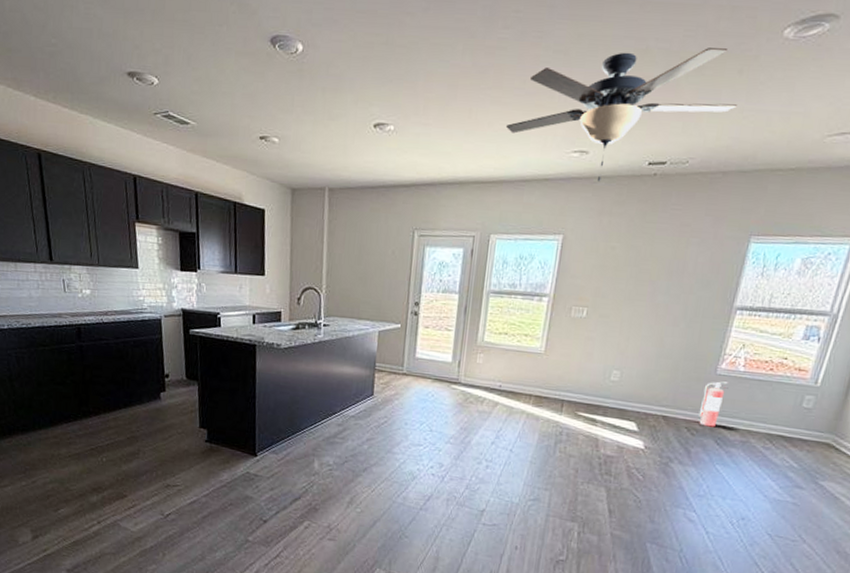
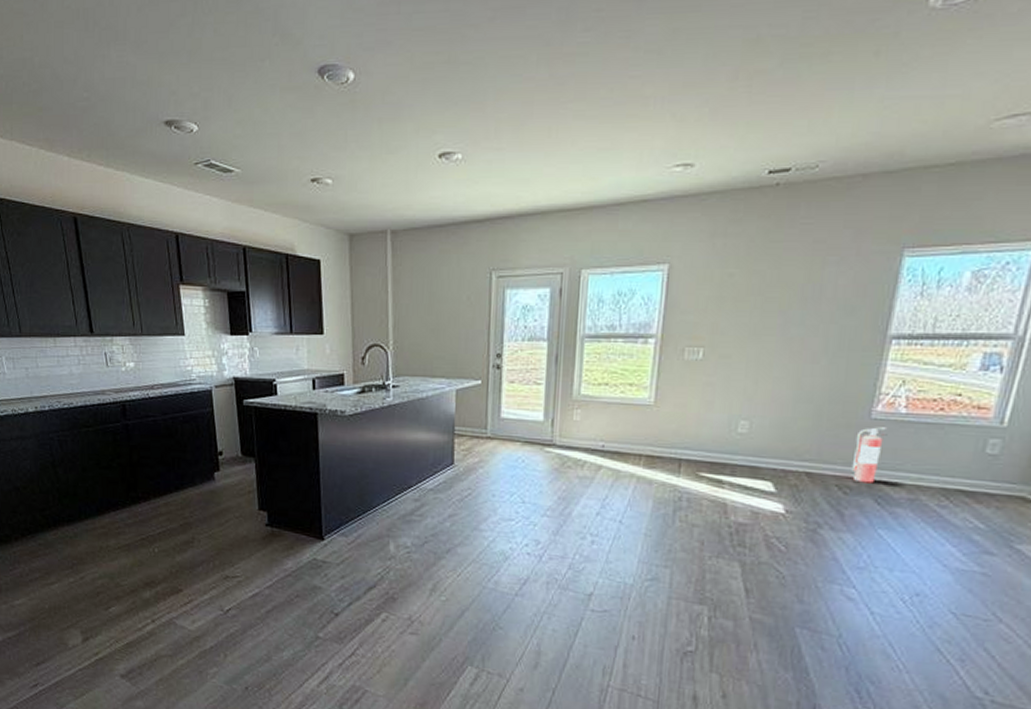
ceiling fan: present [505,48,737,182] -> none [592,28,875,199]

